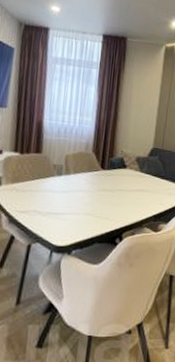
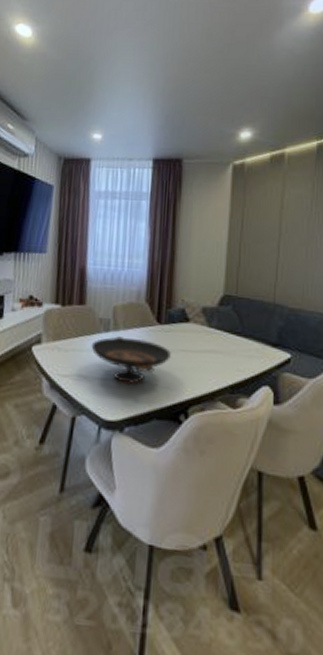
decorative bowl: none [45,179,111,217] -> present [91,336,171,384]

